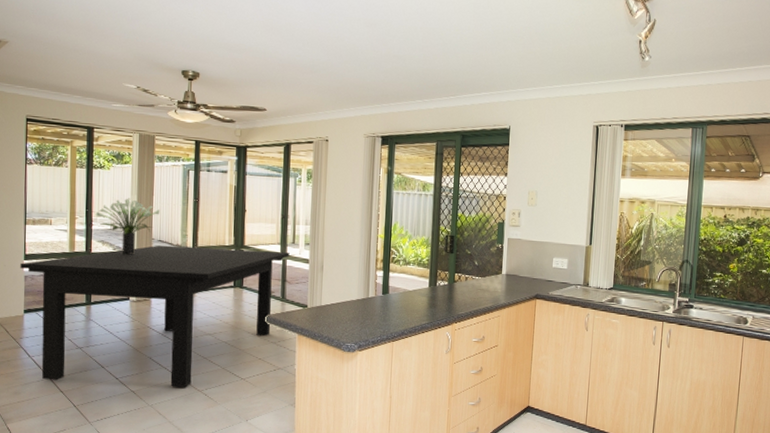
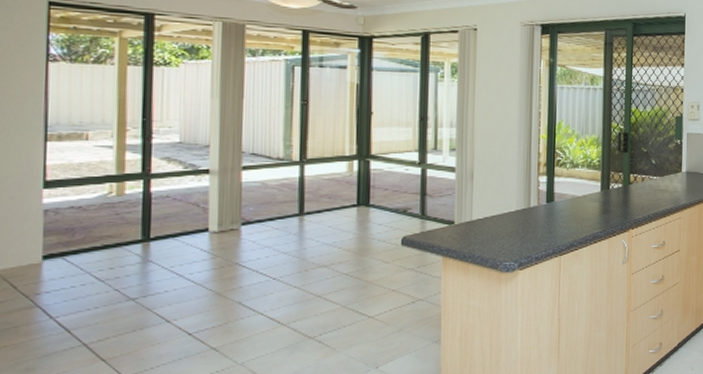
dining table: present [20,245,290,388] -> none [36,159,431,347]
potted plant: present [95,198,160,255] -> none [156,102,253,174]

